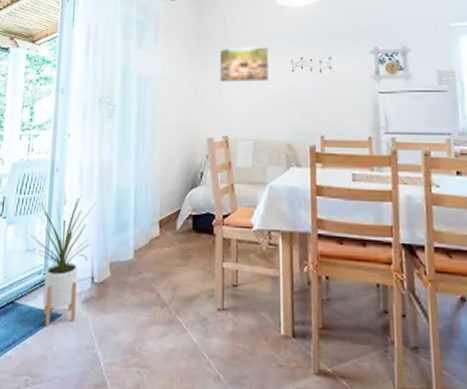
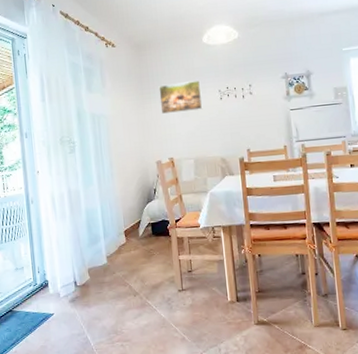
house plant: present [31,192,97,327] -> none [18,219,71,325]

